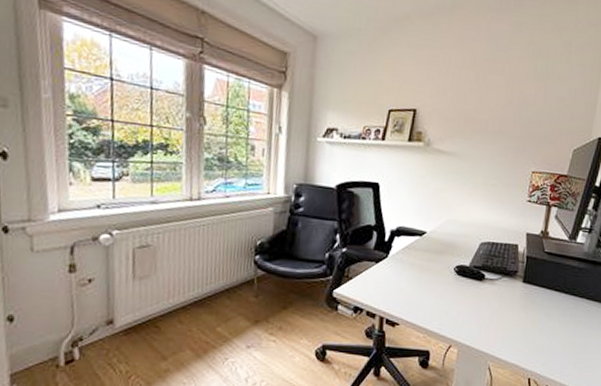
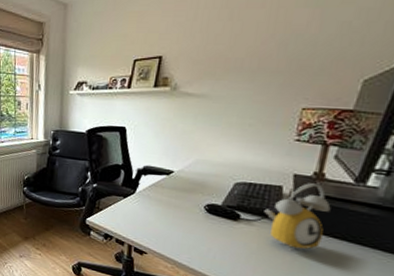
alarm clock: none [504,241,553,307] -> present [264,183,331,251]

